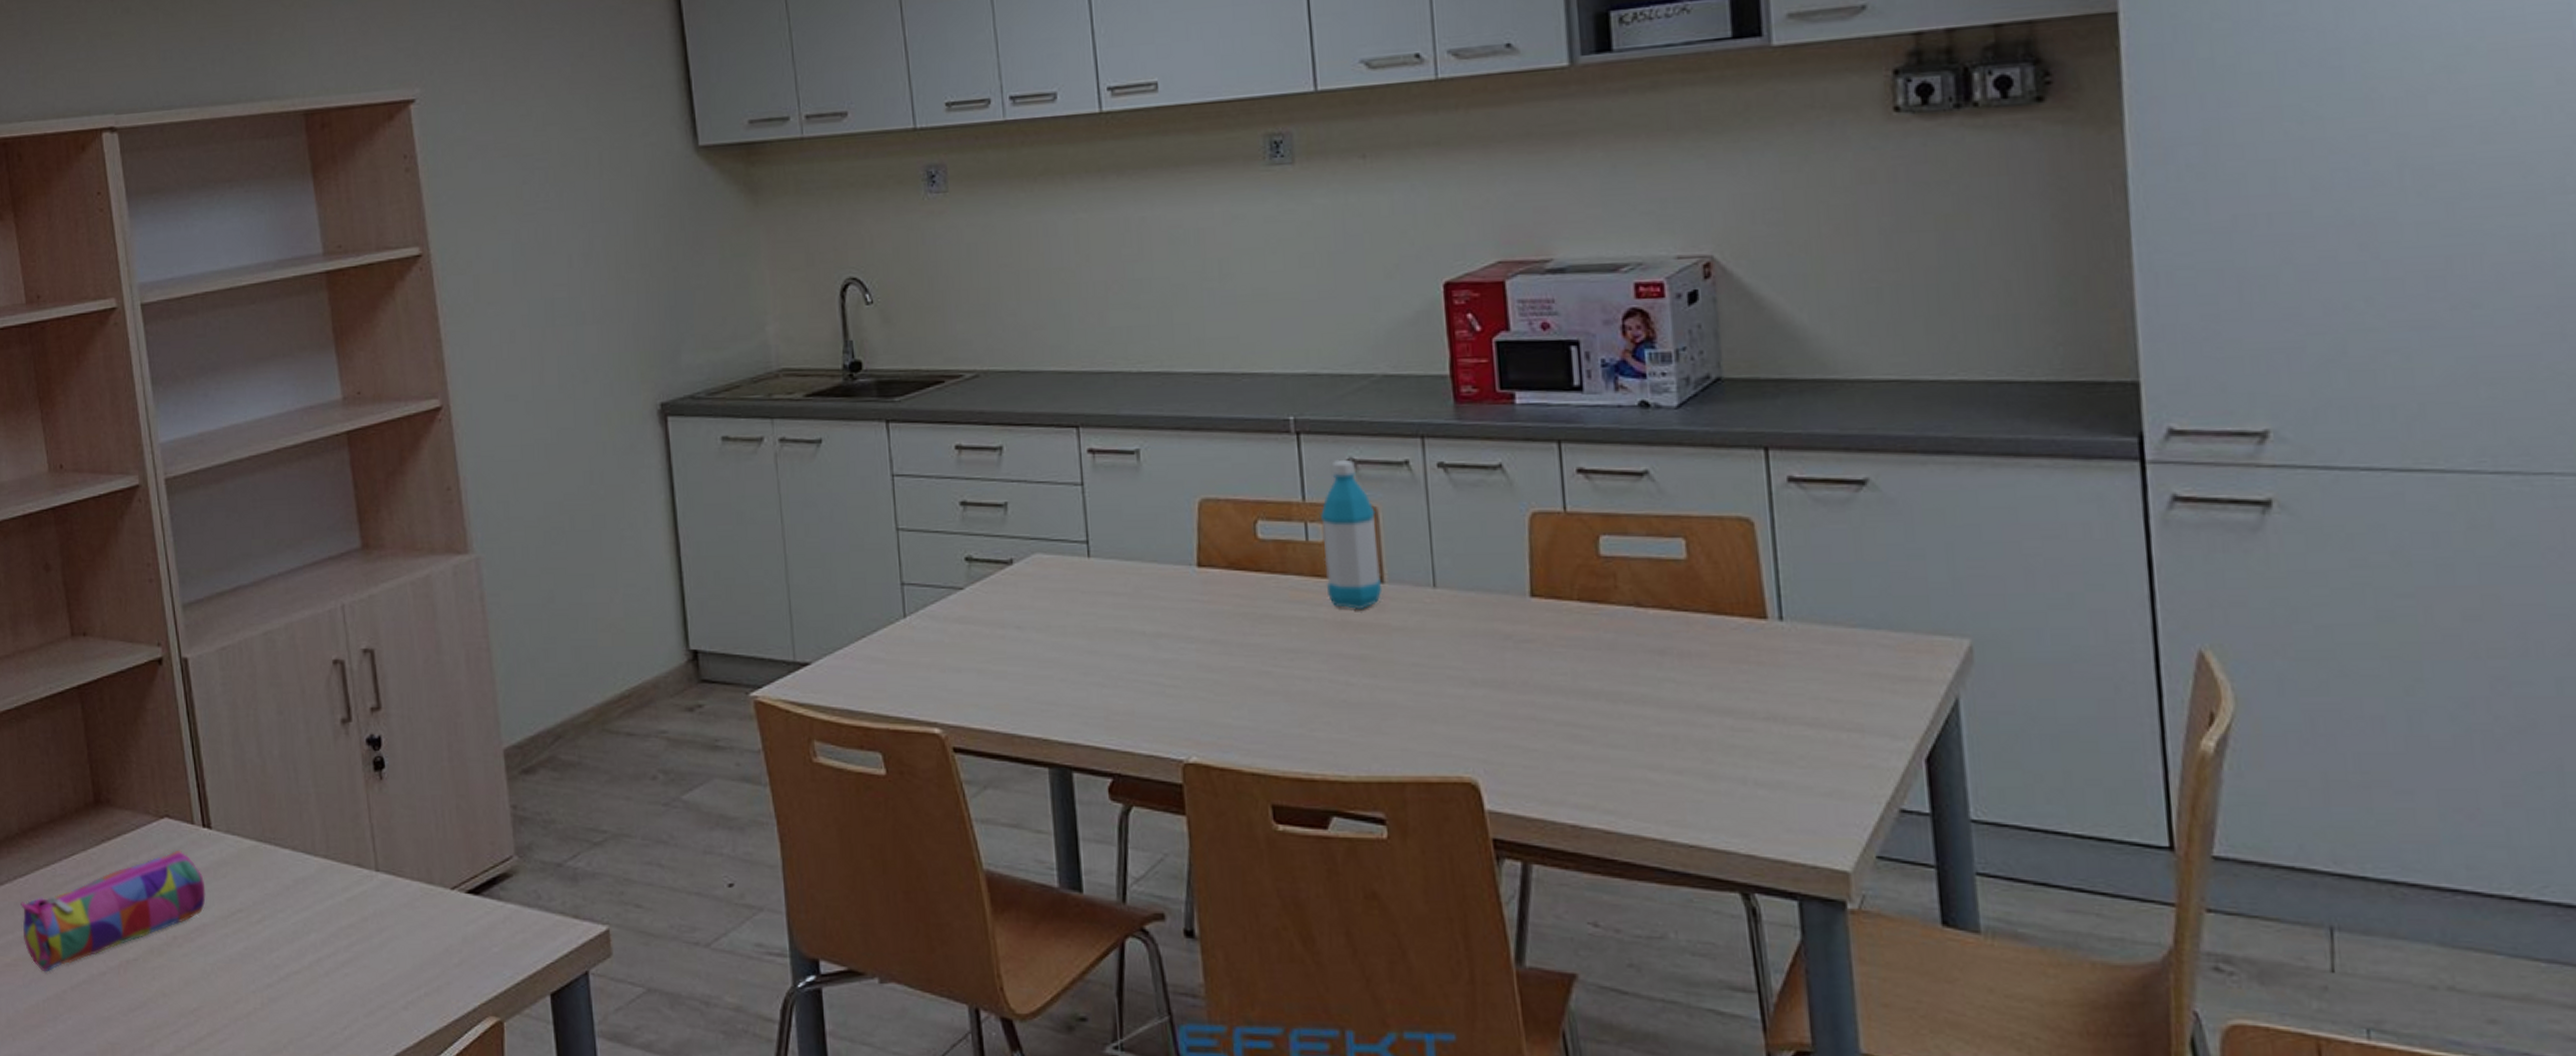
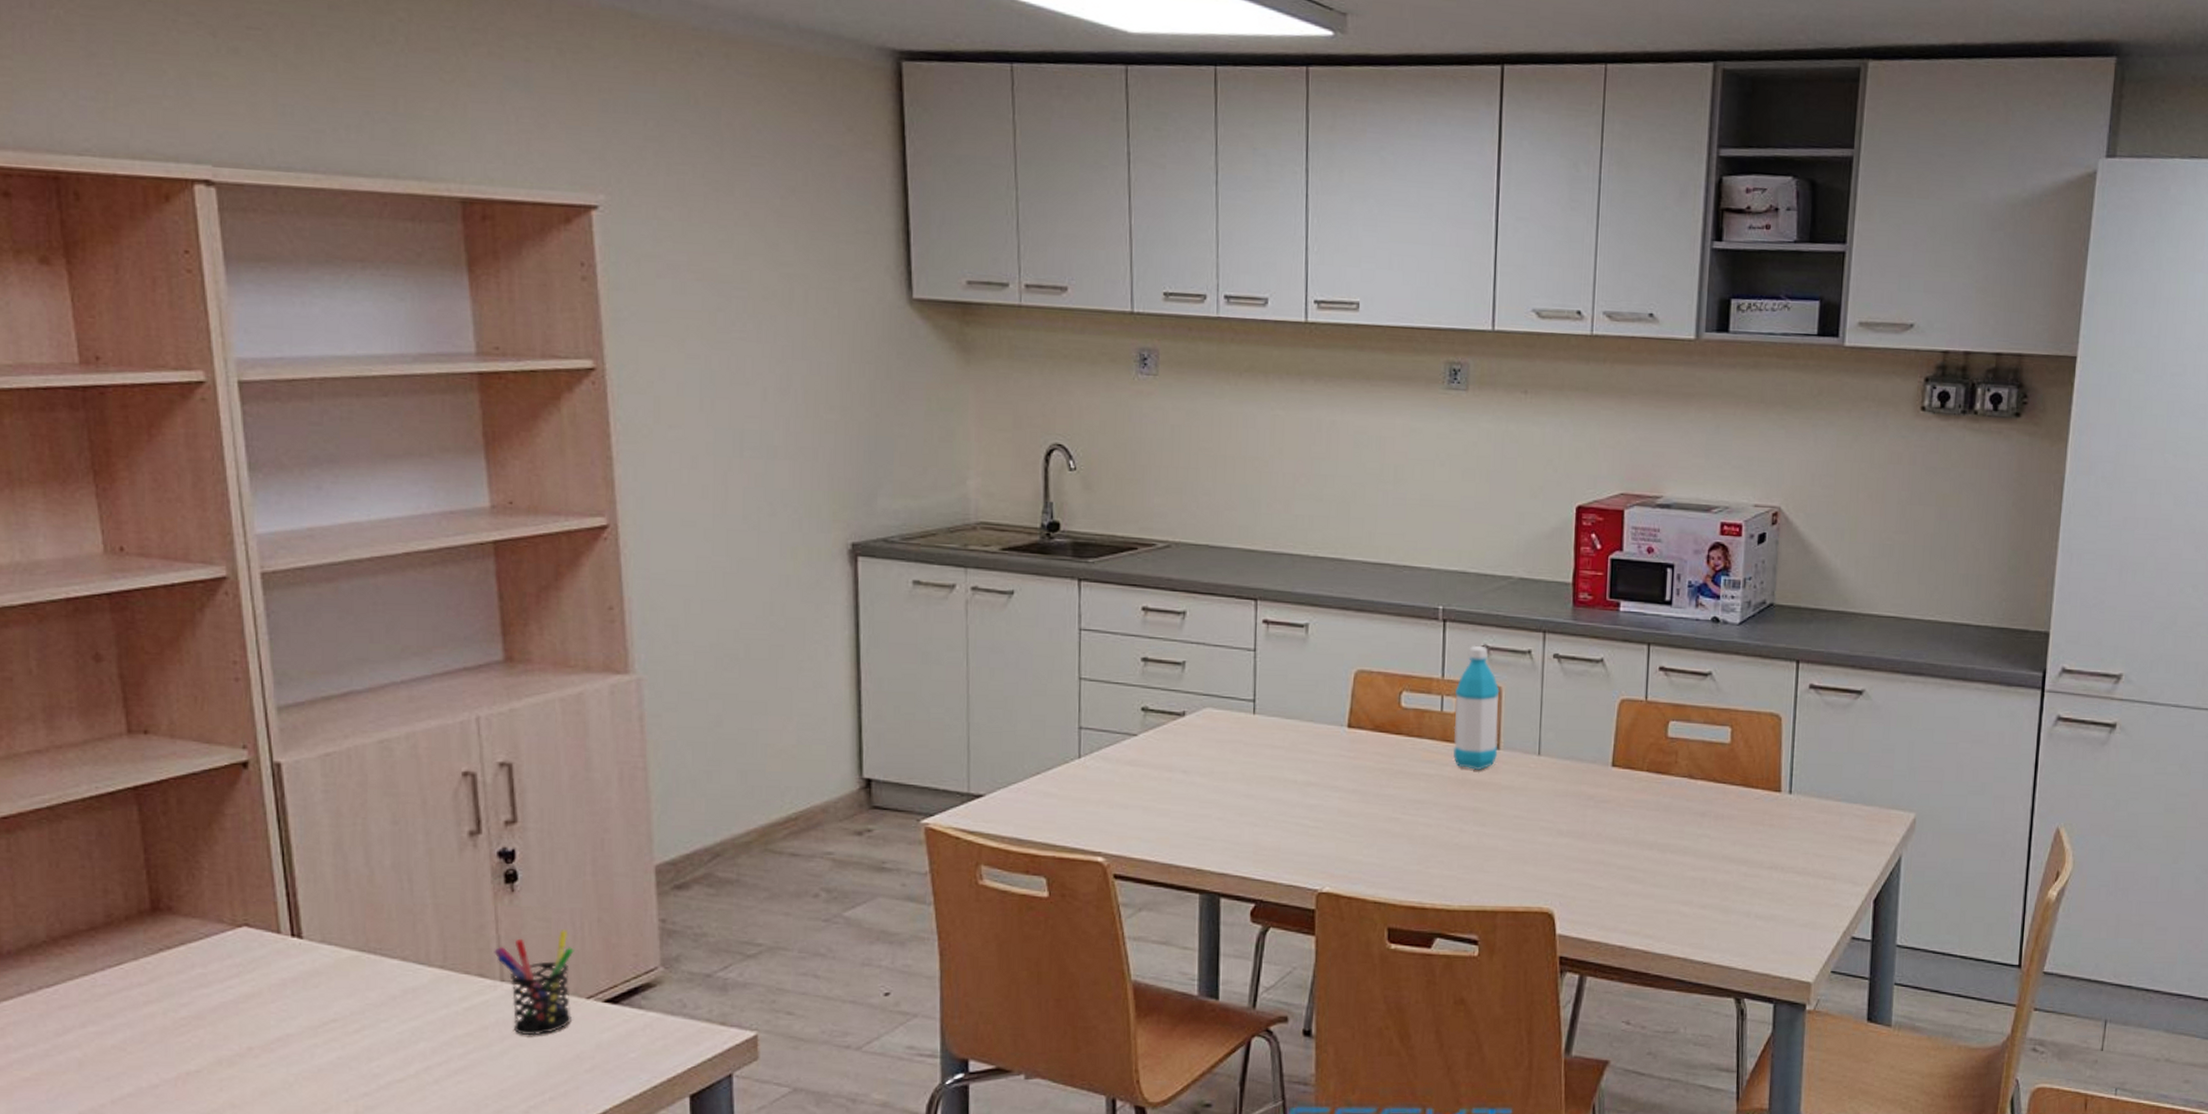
pencil case: present [20,849,206,972] -> none [46,959,292,1086]
pen holder: none [368,818,439,928] -> present [494,930,574,1036]

